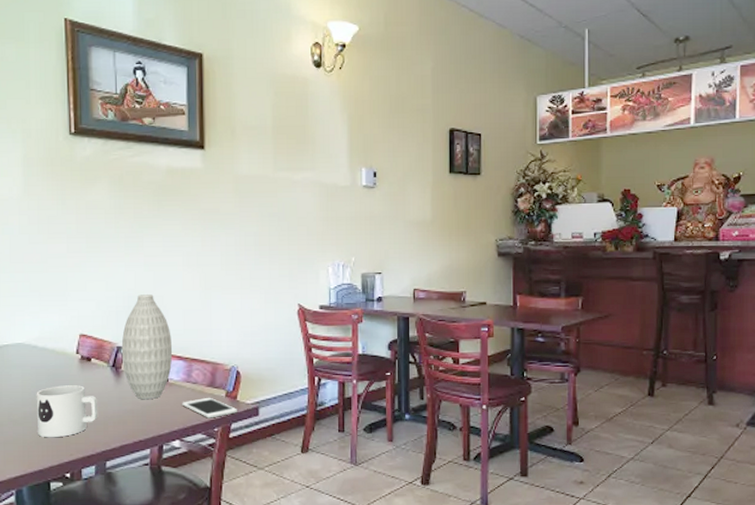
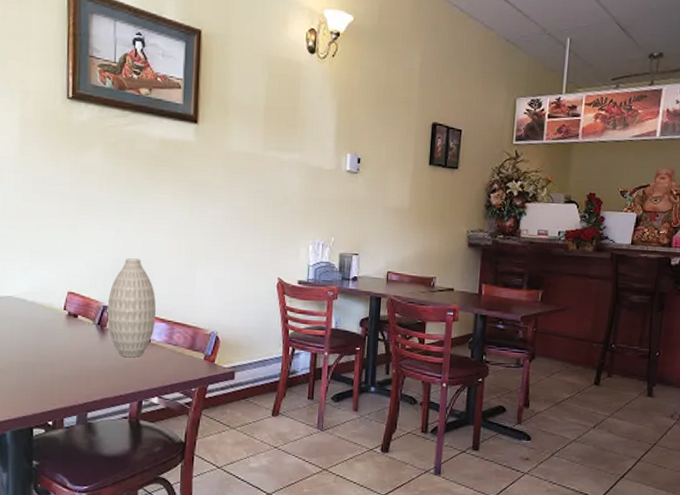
mug: present [36,385,98,438] -> none [22,338,83,388]
cell phone: present [182,397,237,418] -> none [162,359,214,379]

